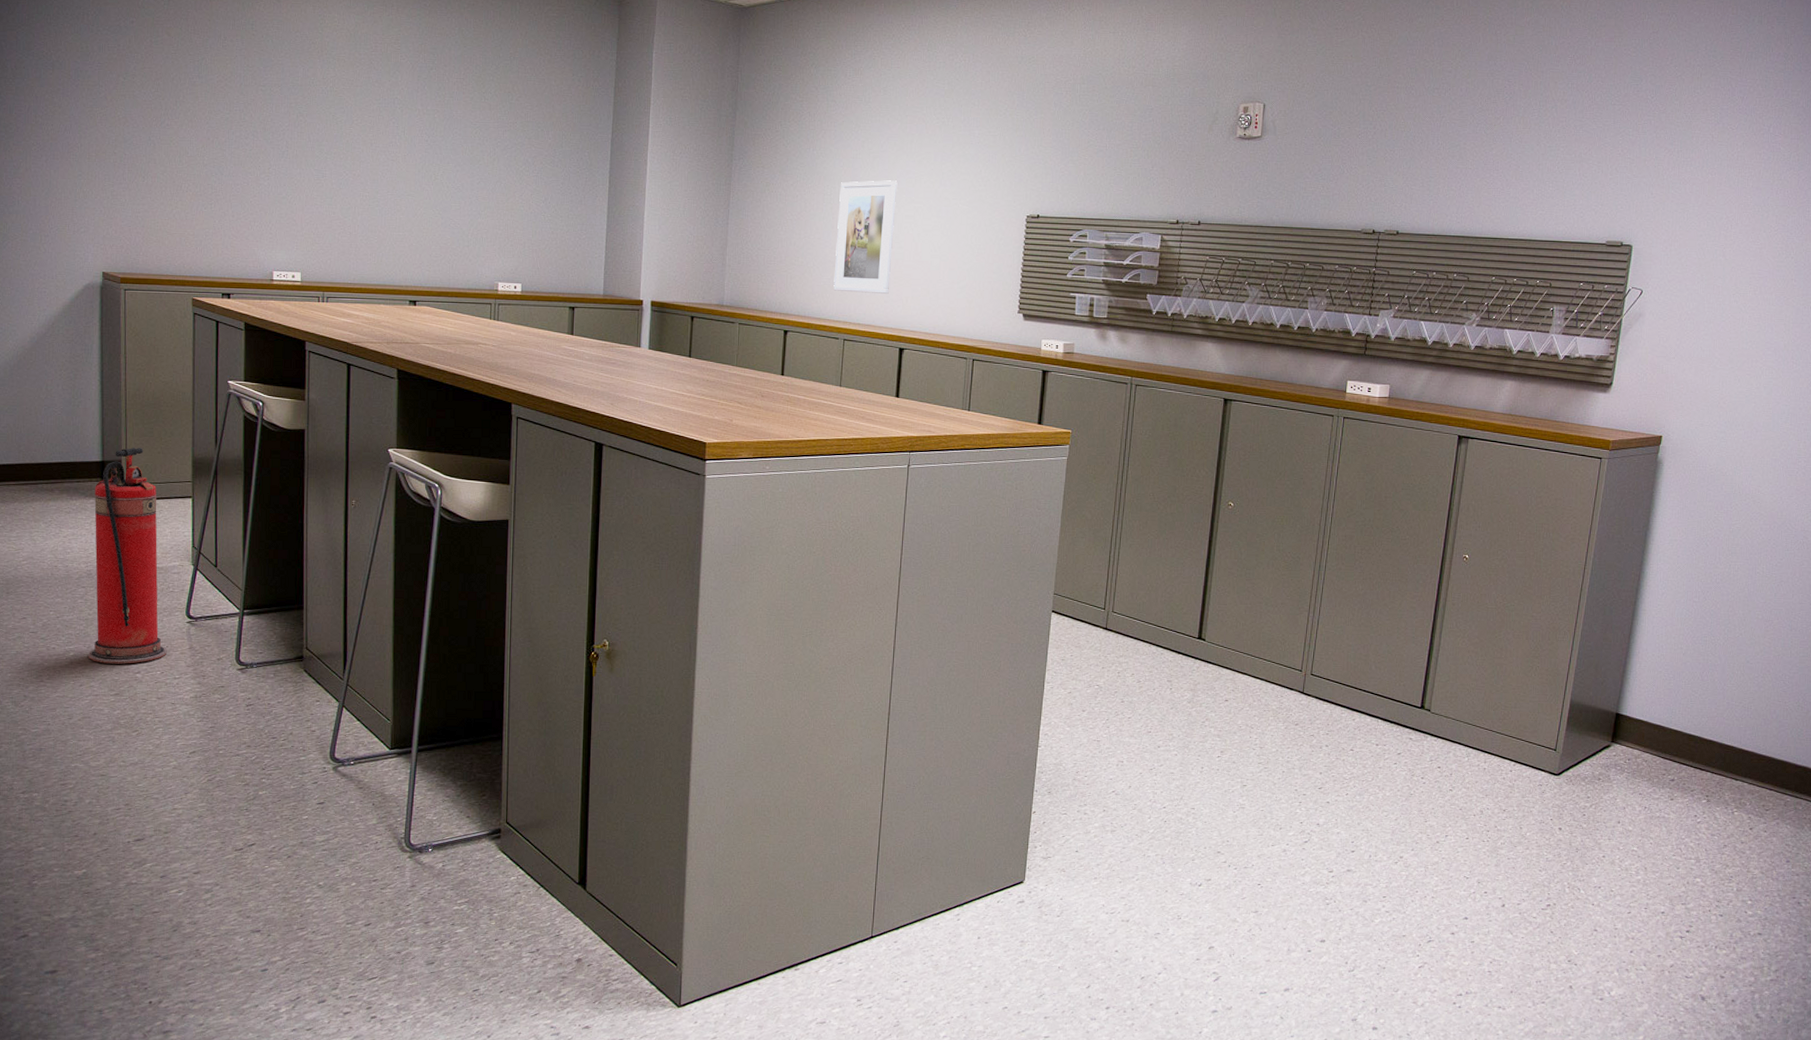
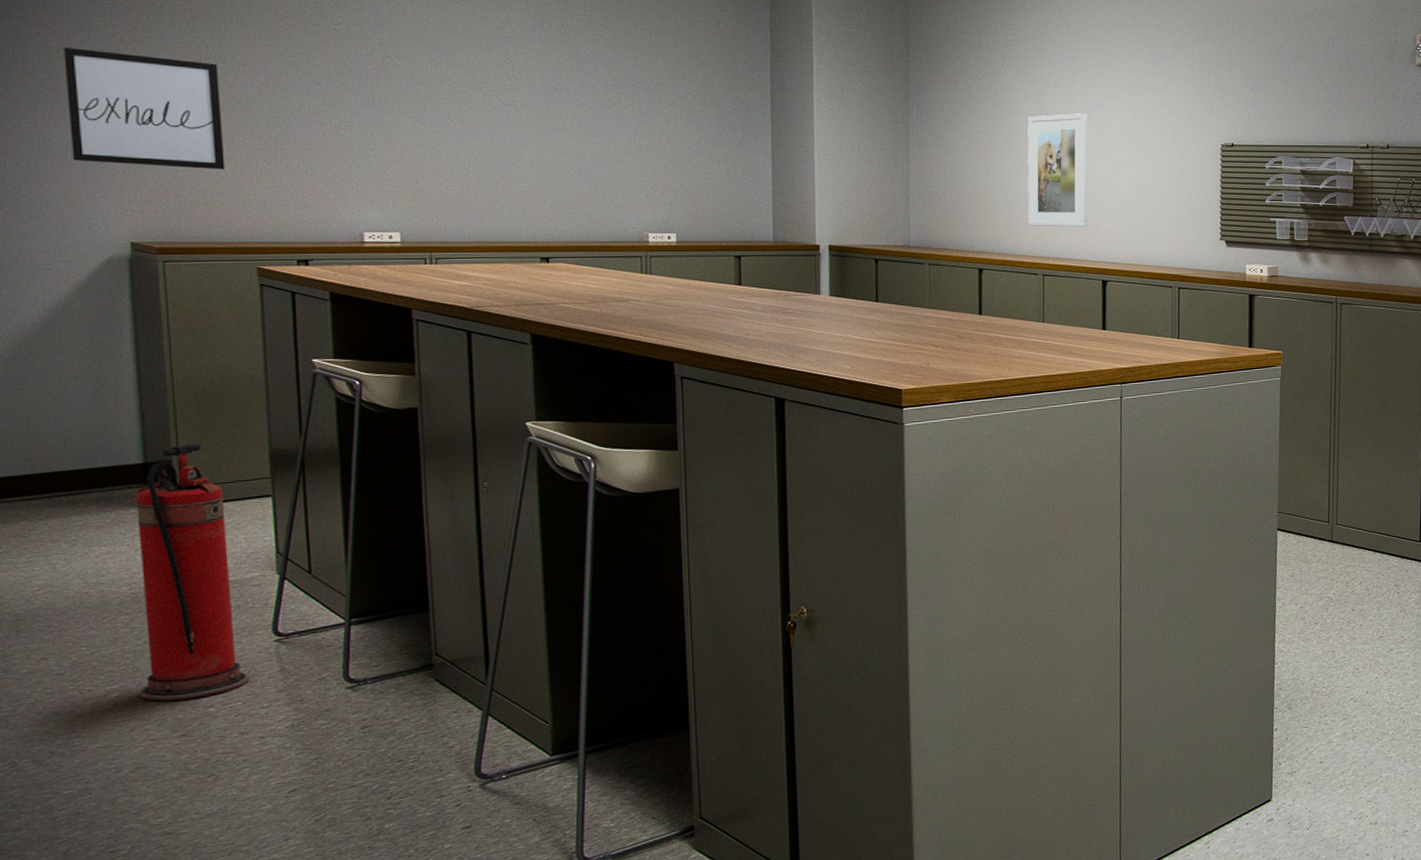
wall art: none [63,103,174,212] -> present [62,47,225,170]

